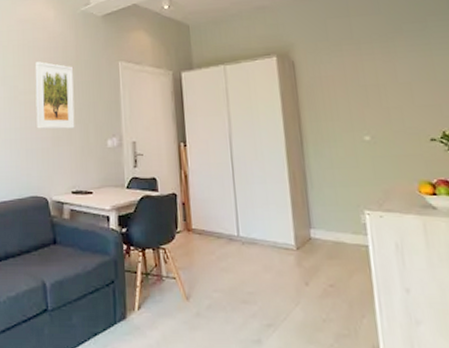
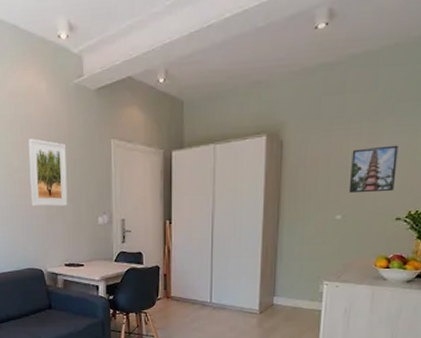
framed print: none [368,64,421,113] -> present [348,145,399,194]

